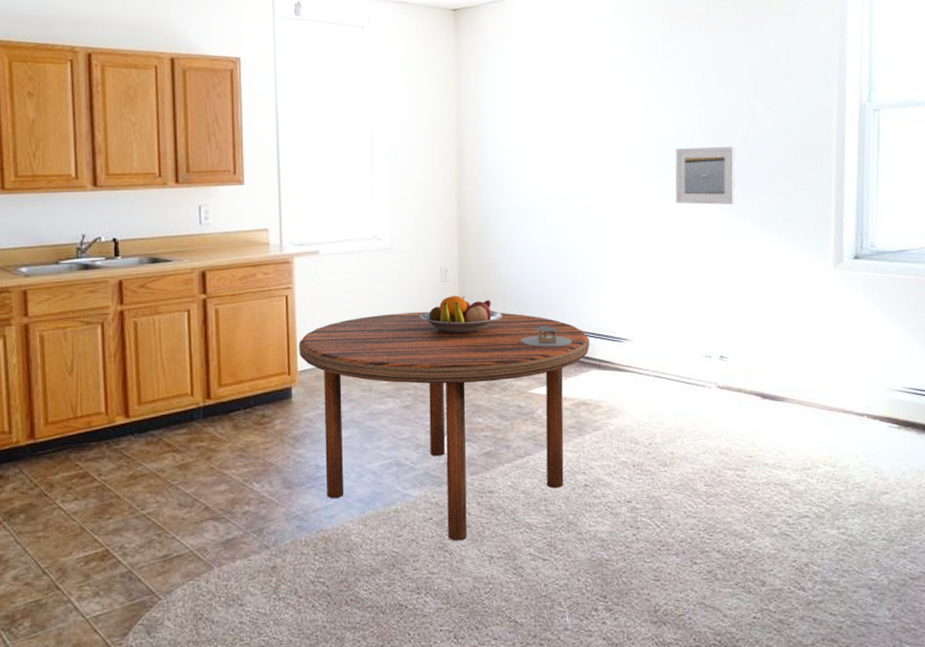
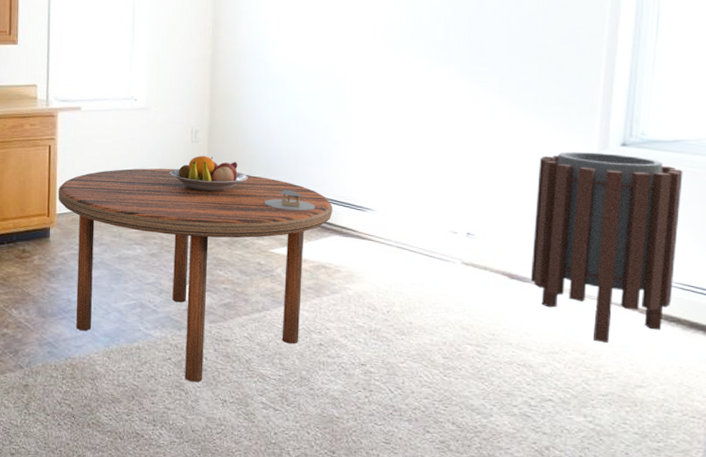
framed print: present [675,146,736,205] -> none [429,26,498,84]
trash can: none [781,267,909,453] -> present [530,151,683,343]

